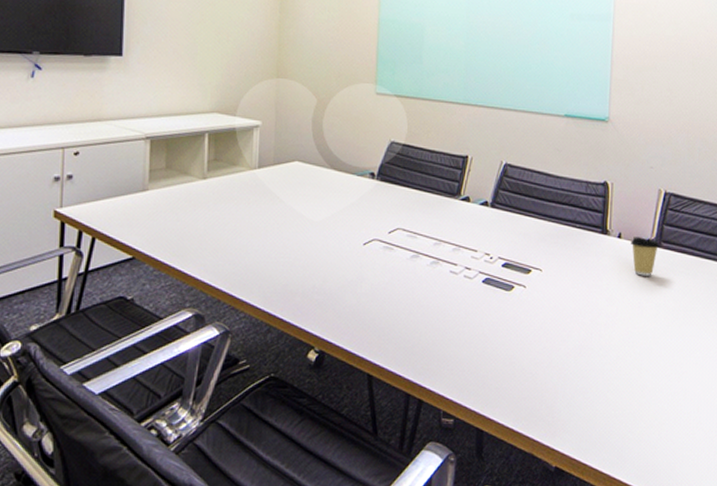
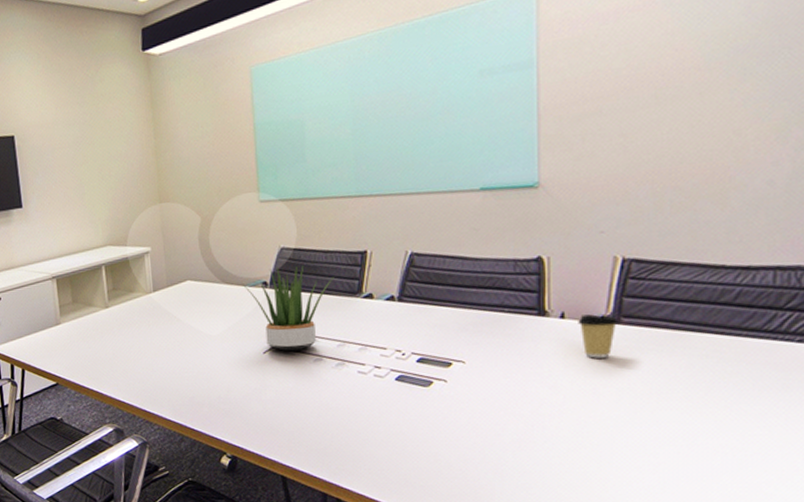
potted plant: none [350,160,437,246] -> present [242,266,334,352]

